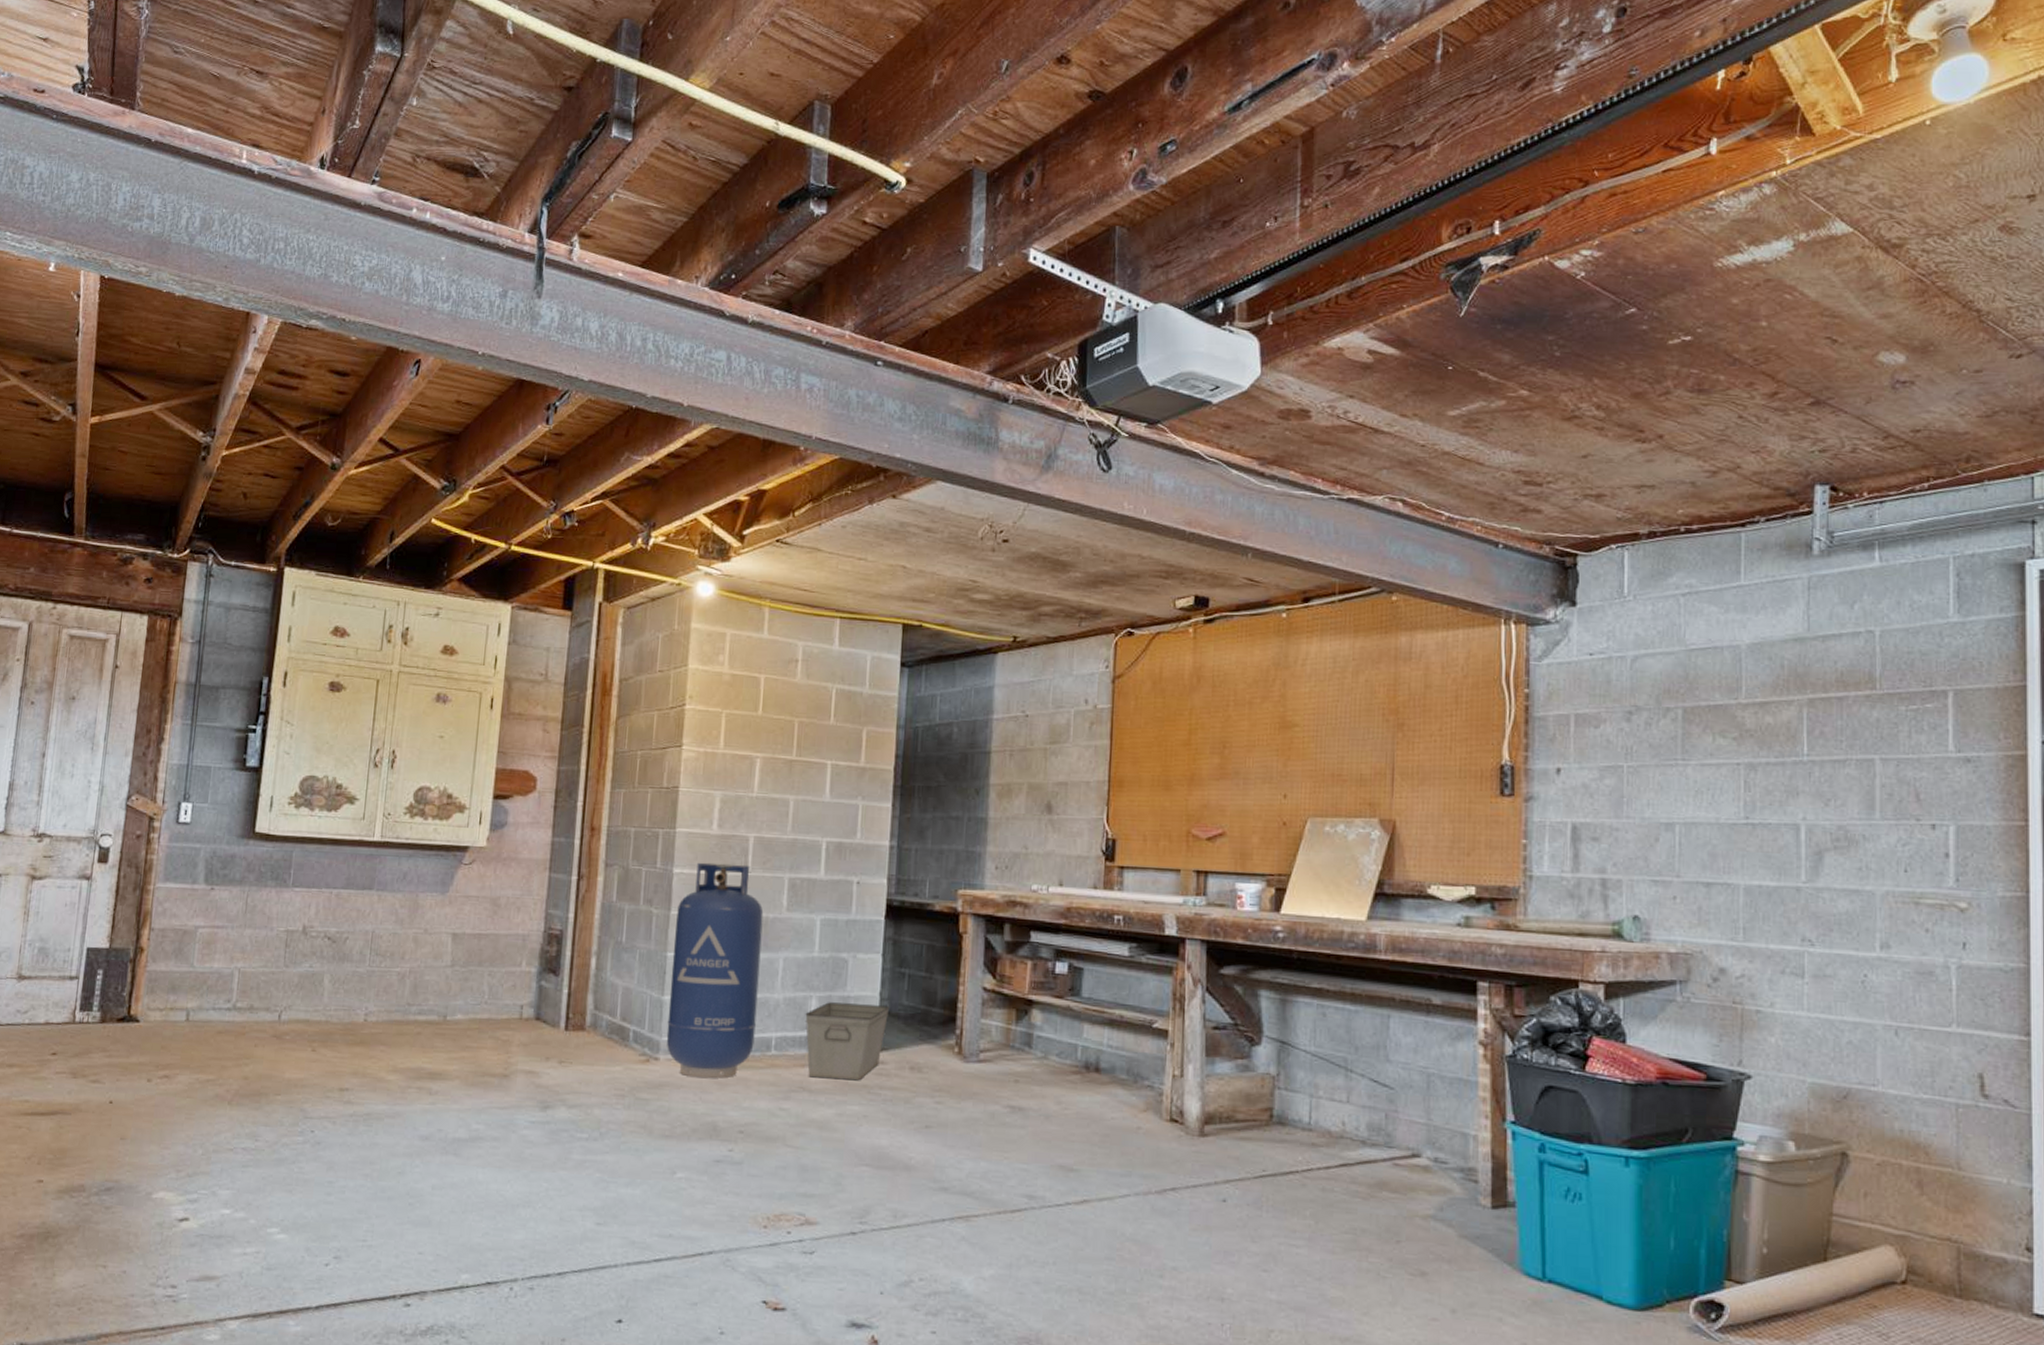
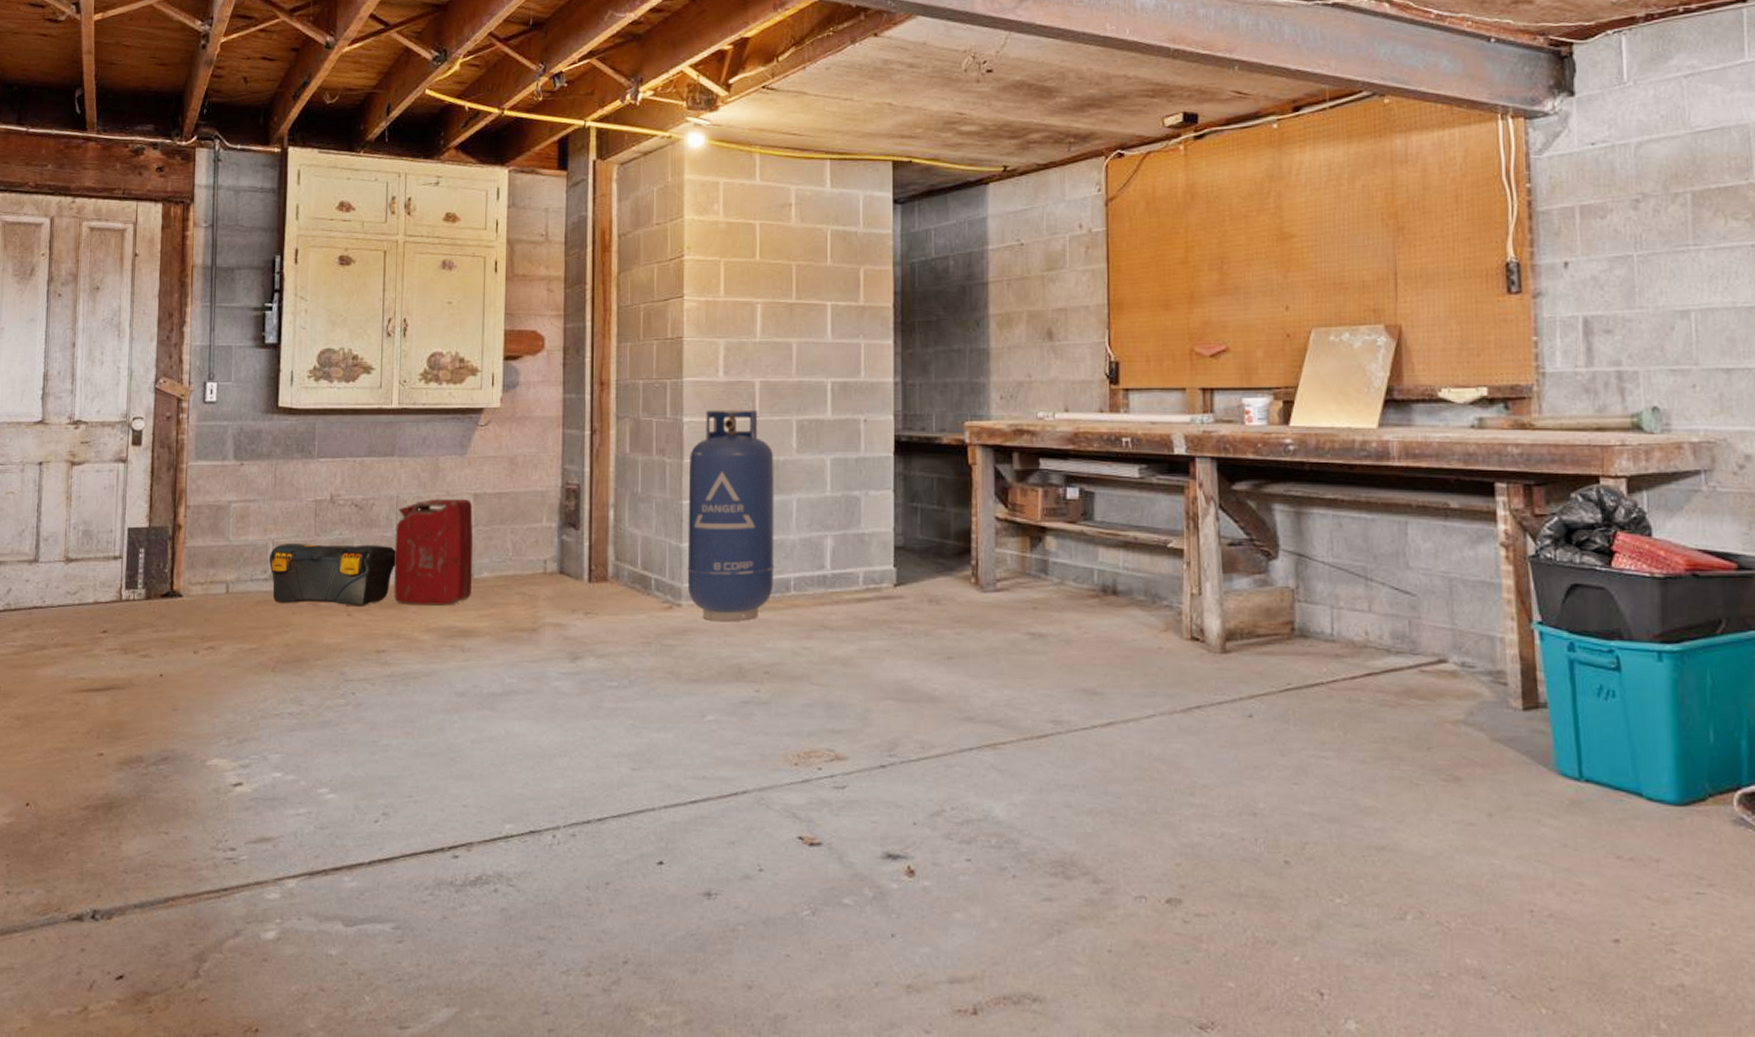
toolbox: none [234,973,368,1043] -> present [269,544,396,607]
jerry can: none [362,936,451,1046] -> present [394,499,474,606]
storage bin: present [805,1002,890,1081] -> none [821,540,905,616]

